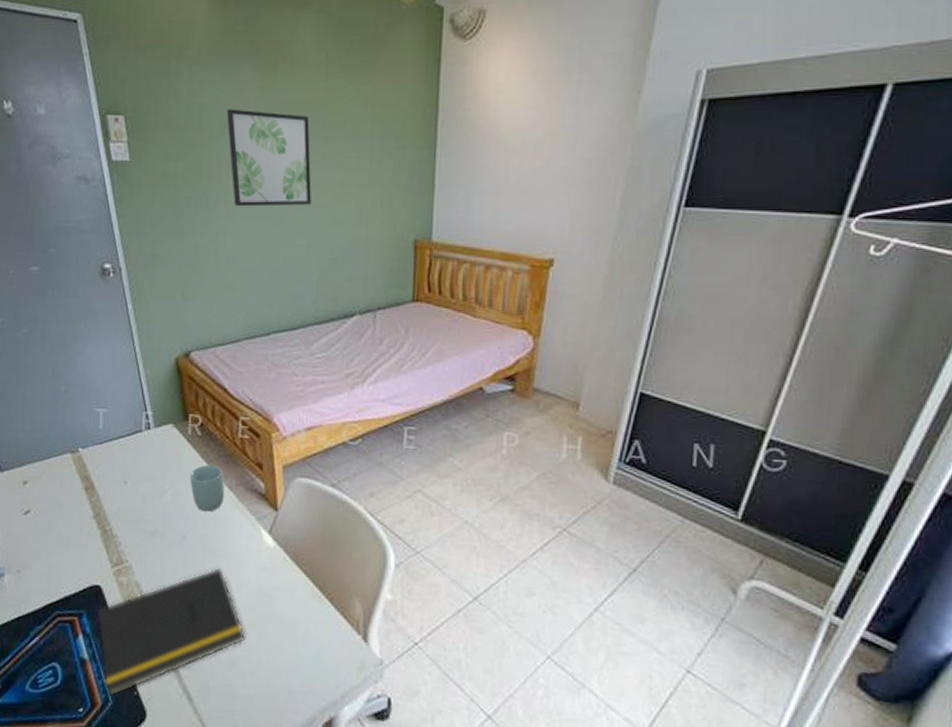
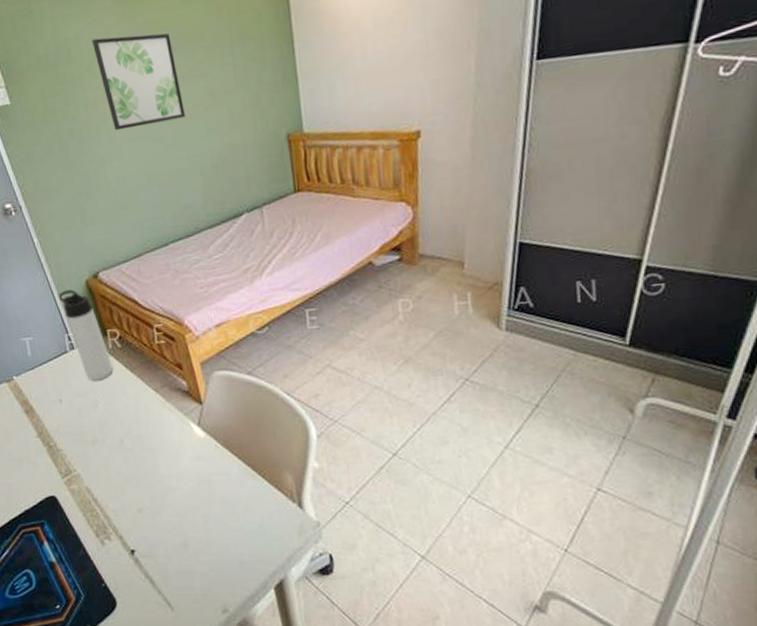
notepad: present [97,567,245,696] -> none [57,463,192,591]
thermos bottle: none [143,365,189,467] -> present [58,289,113,381]
cup: present [190,464,224,512] -> none [117,372,152,415]

